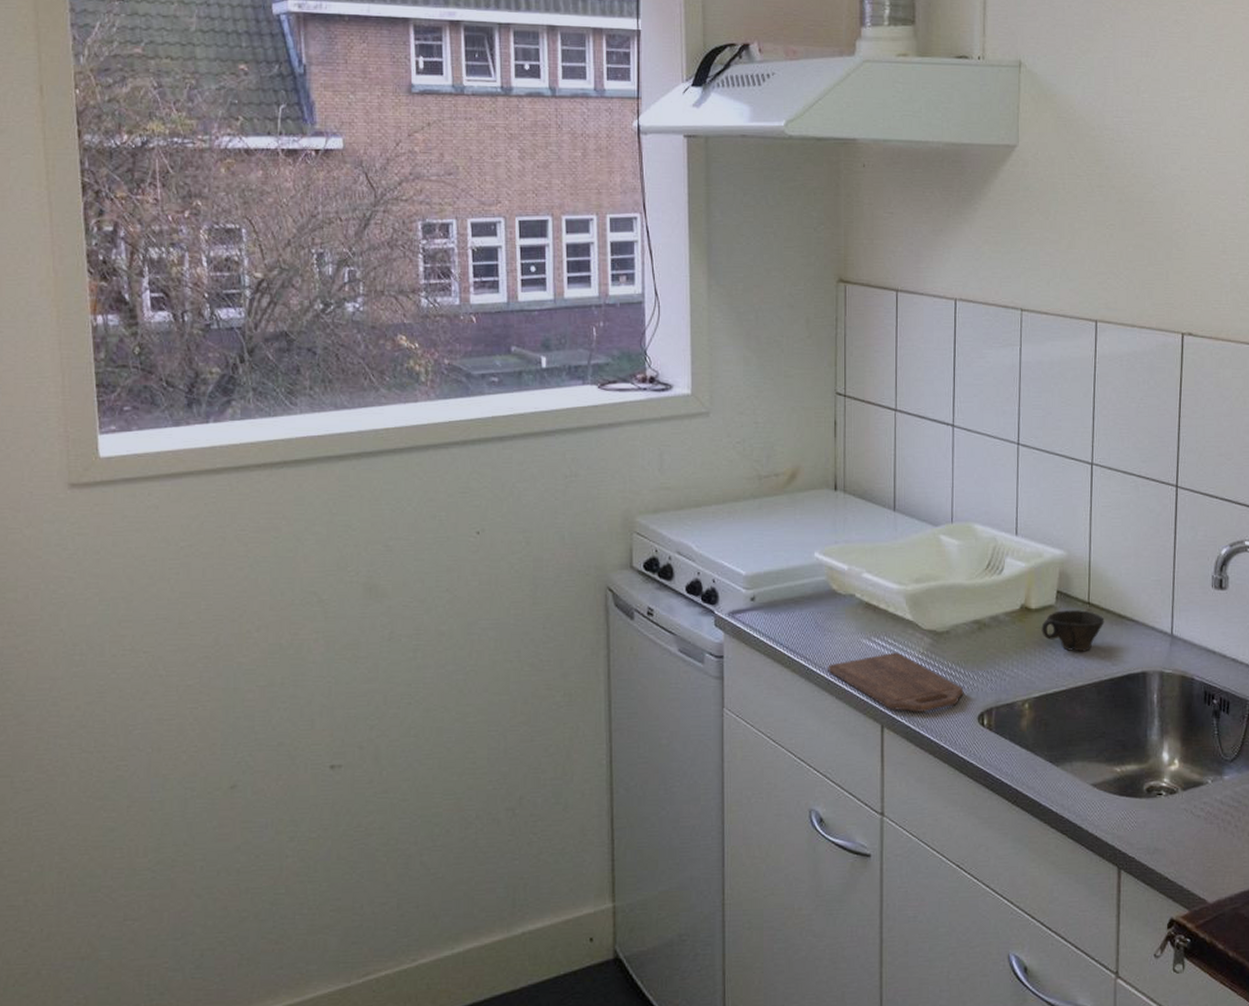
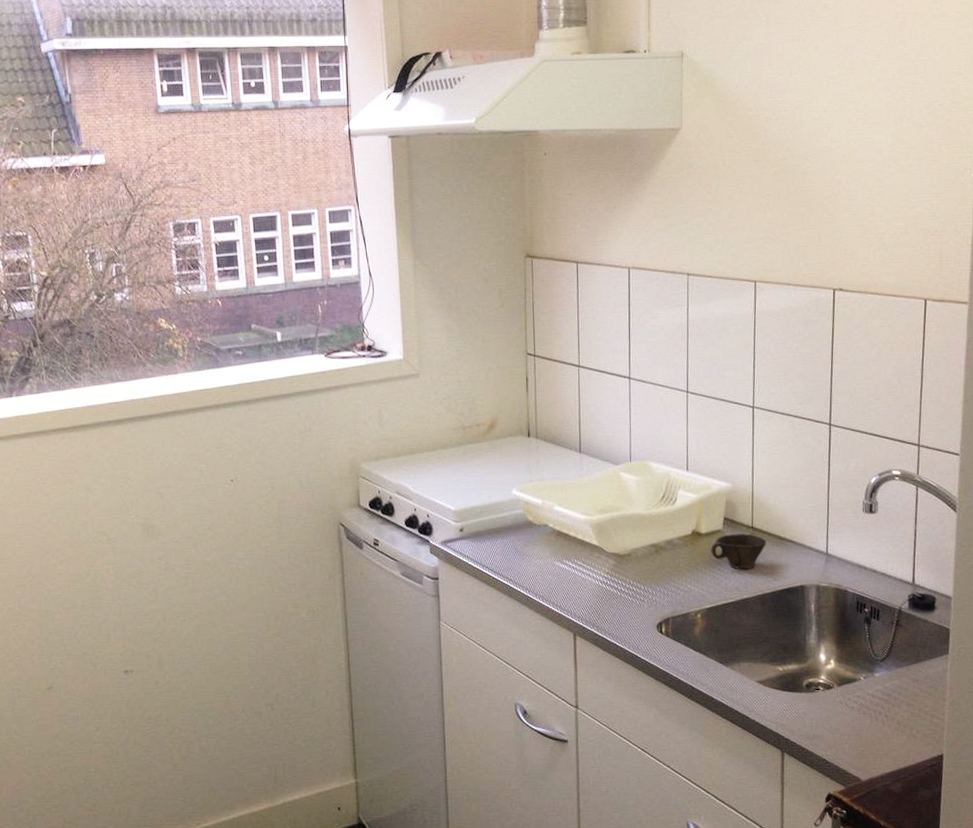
cutting board: present [828,652,964,712] -> none [527,572,644,622]

